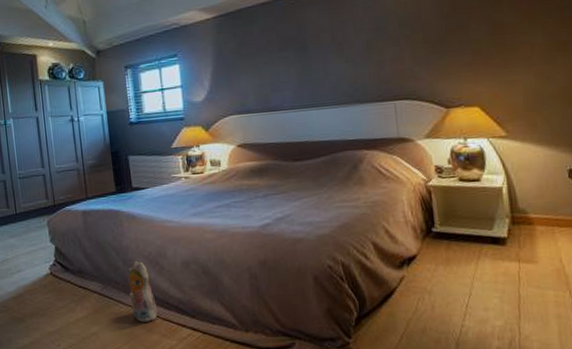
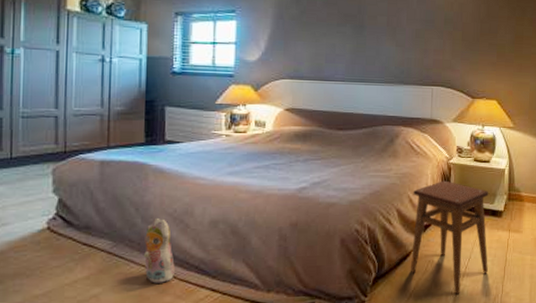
stool: none [388,206,496,337] -> present [411,180,489,295]

